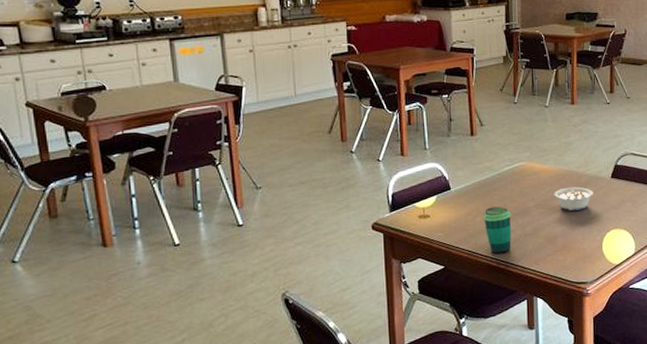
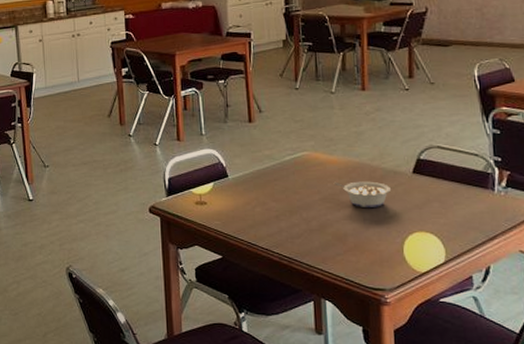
cup: present [482,206,512,254] -> none [262,198,295,248]

